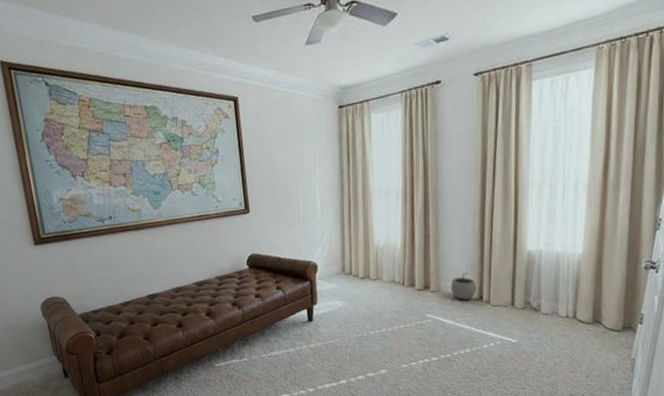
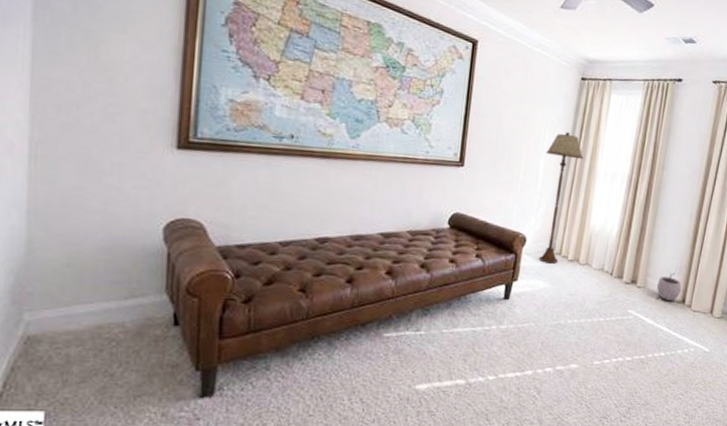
floor lamp: none [319,161,356,284] -> present [539,132,584,264]

